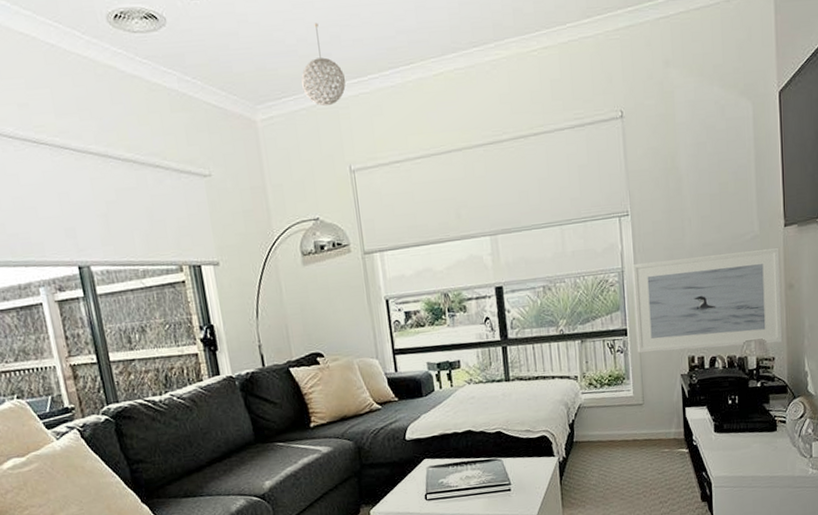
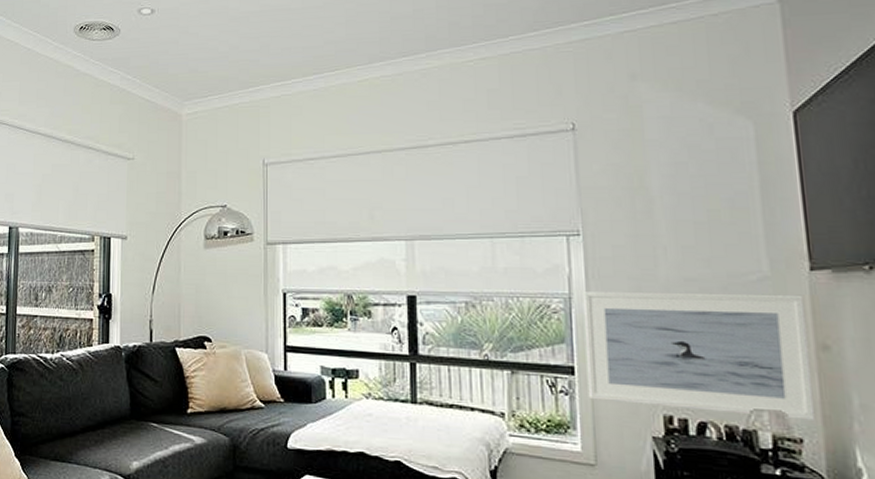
pendant light: present [301,22,346,107] -> none [227,34,269,105]

